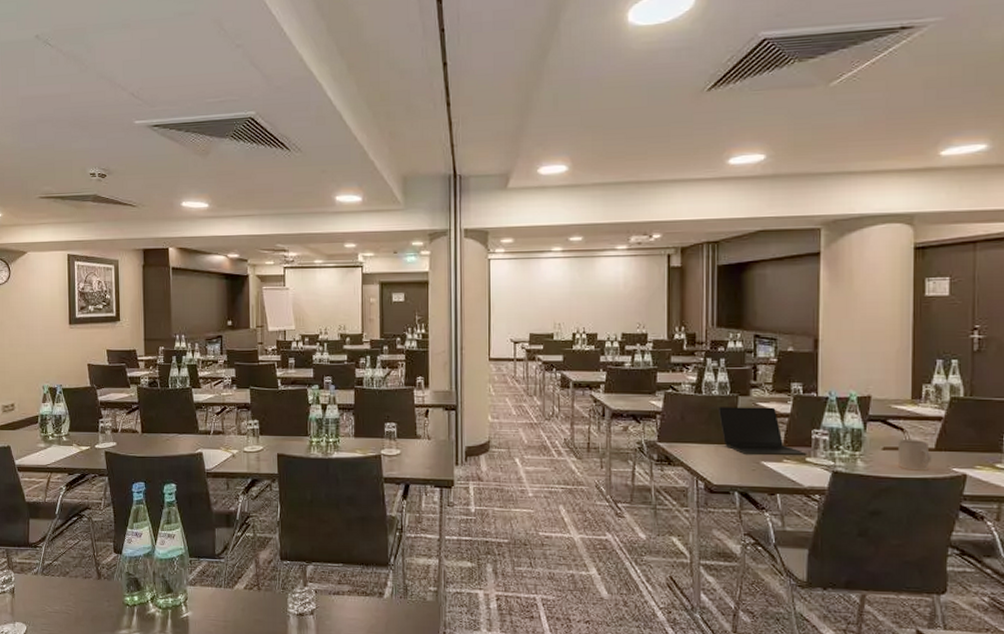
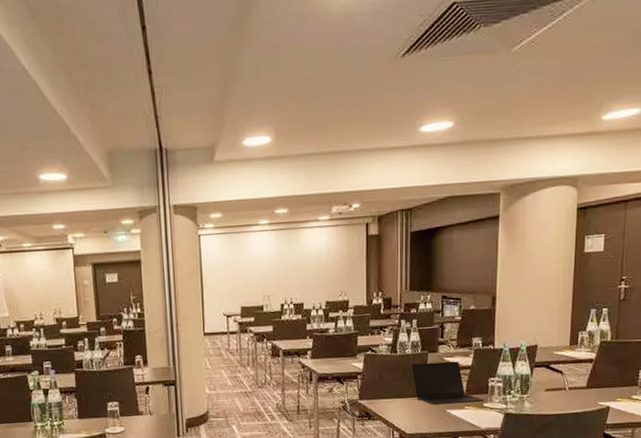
cup: present [897,440,932,472] -> none [556,380,583,408]

